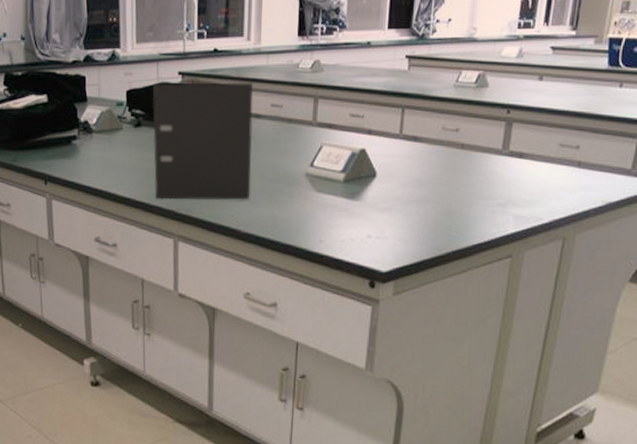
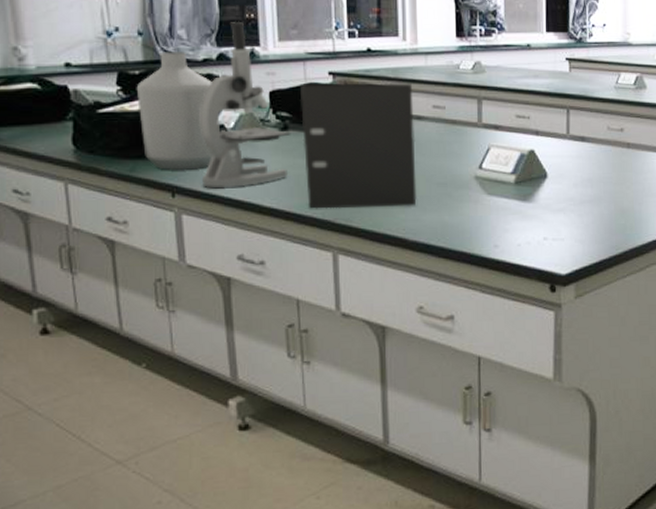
bottle: none [19,54,85,161] -> present [136,52,220,170]
microscope: none [68,25,144,178] -> present [199,21,291,189]

